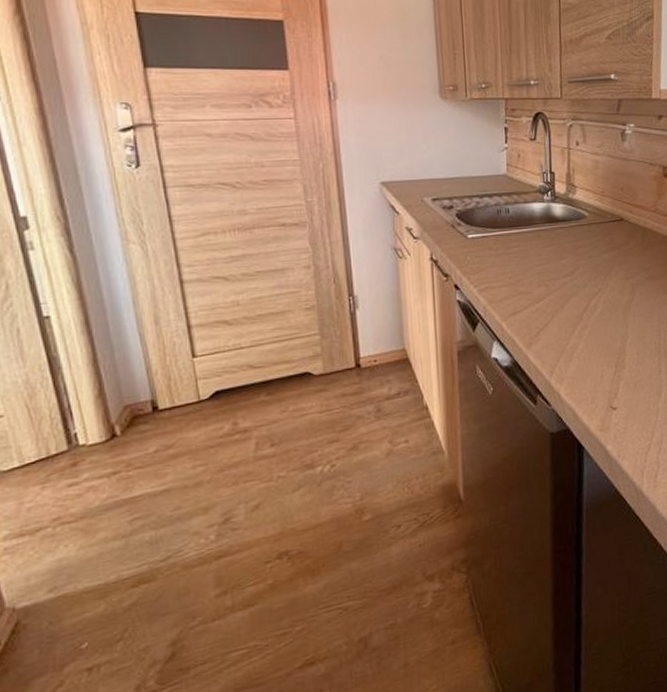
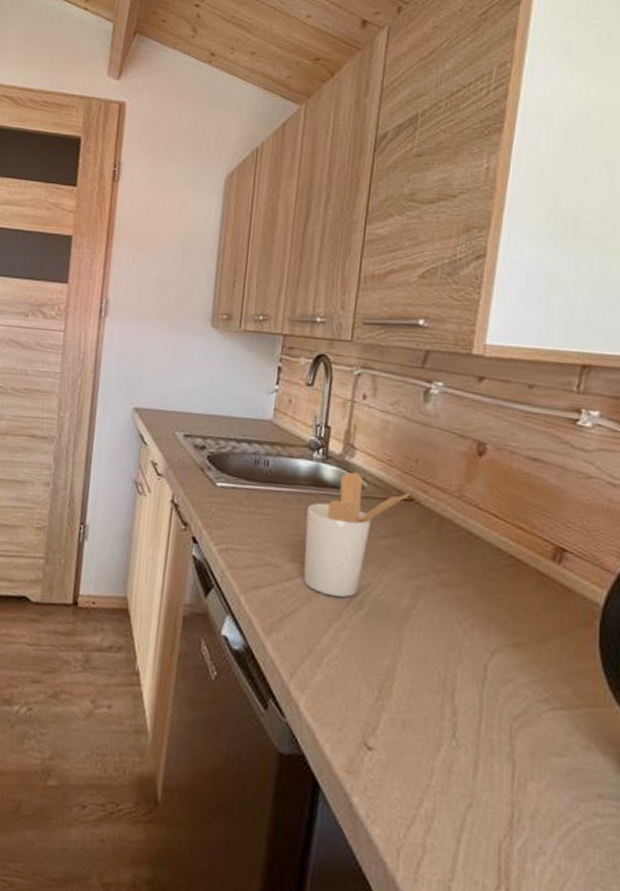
utensil holder: none [545,205,620,306] -> present [303,472,409,598]

